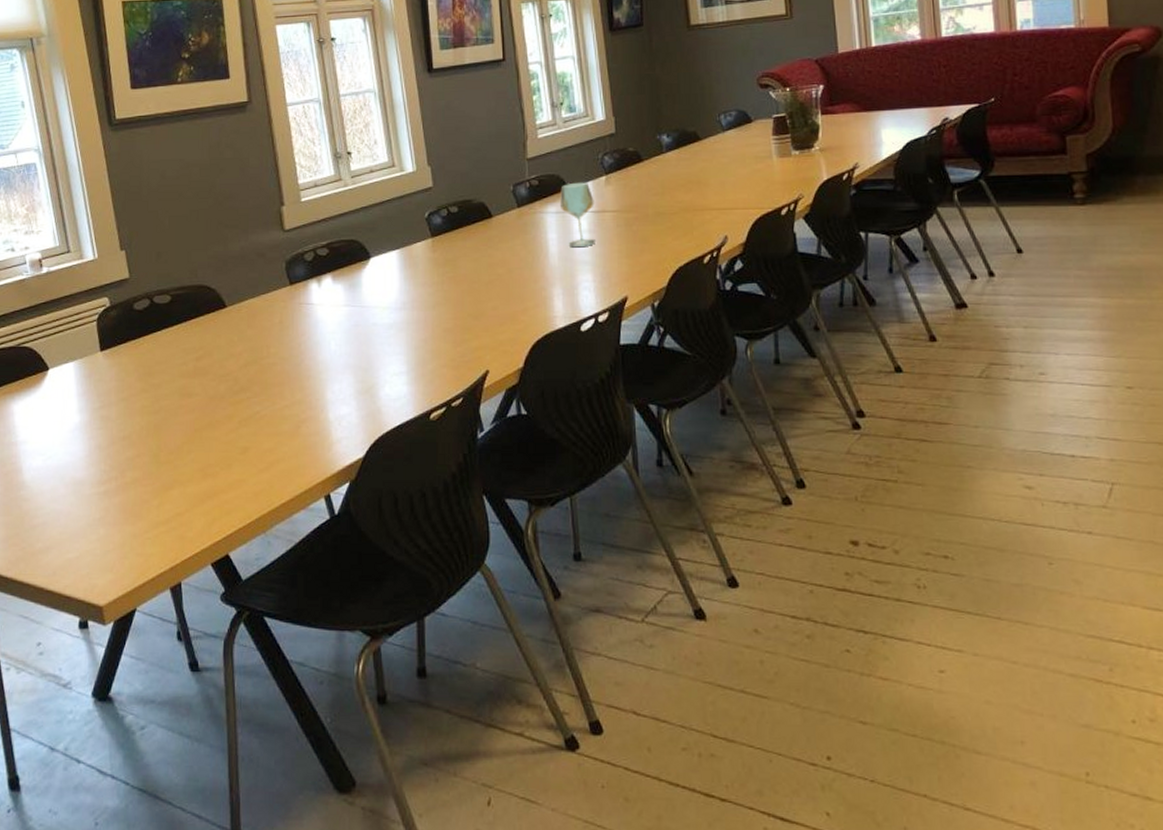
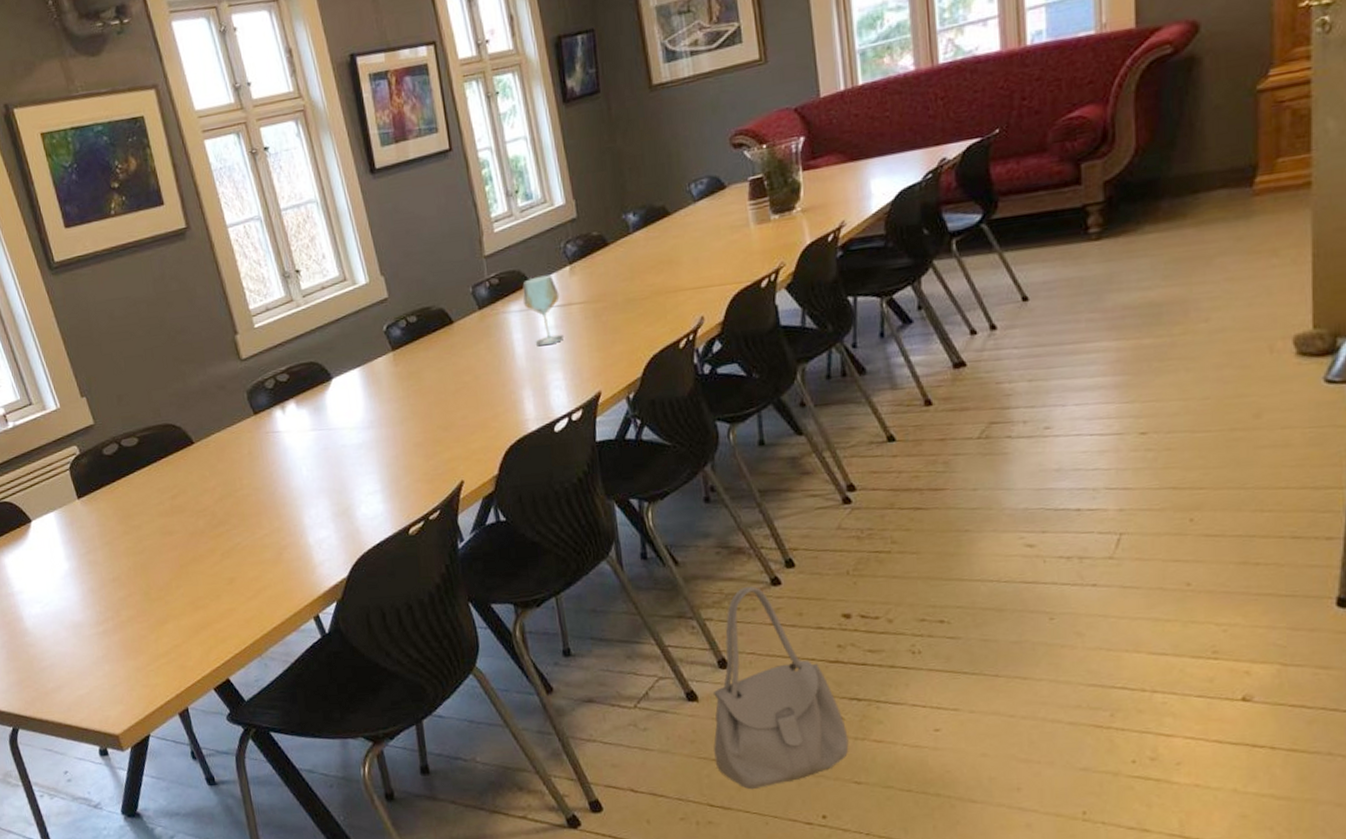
handbag: none [720,504,855,722] -> present [713,587,849,790]

